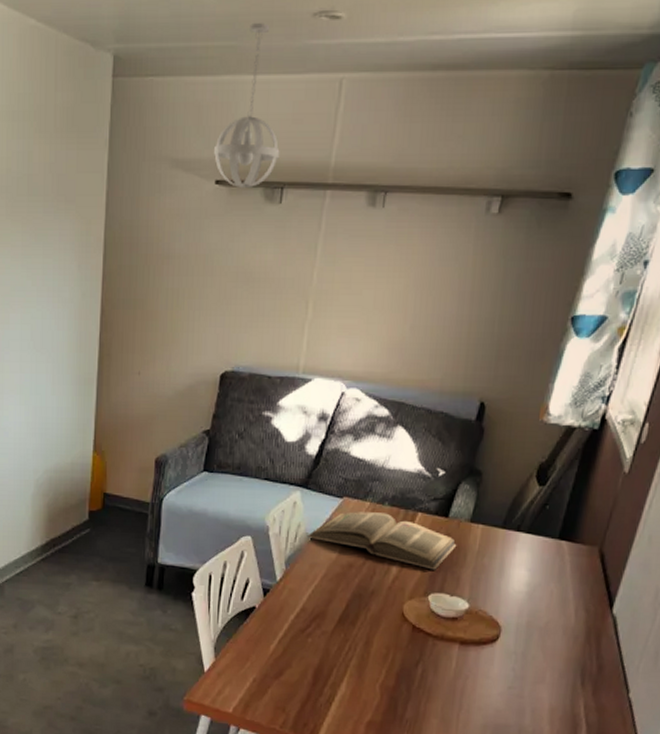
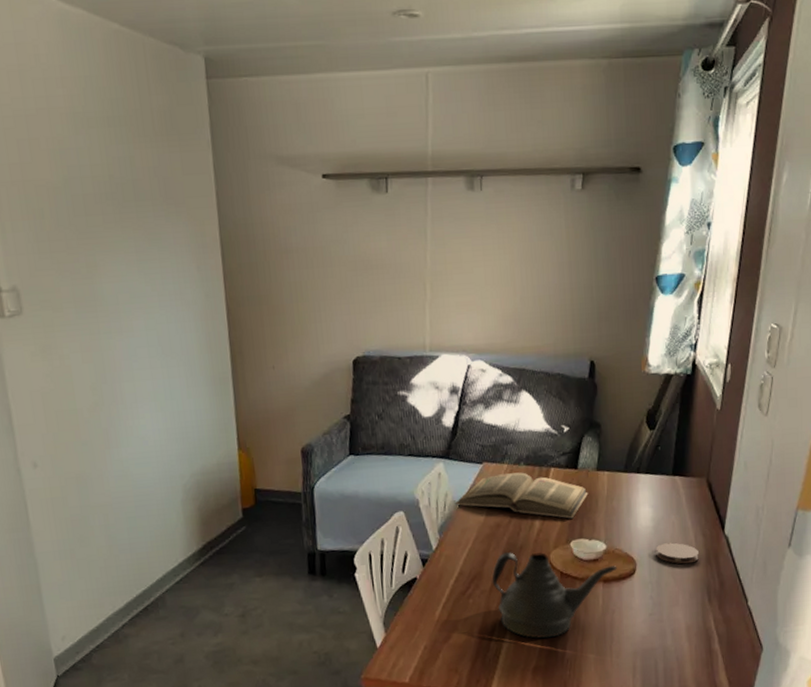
pendant light: present [214,23,280,189] -> none [317,22,380,181]
teapot: none [335,595,478,694] -> present [492,552,617,639]
coaster: none [526,612,577,640] -> present [656,542,699,564]

